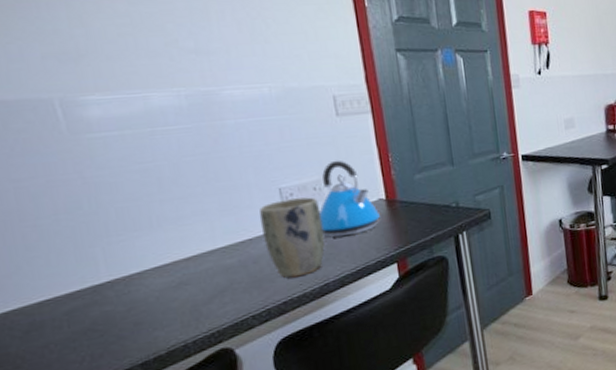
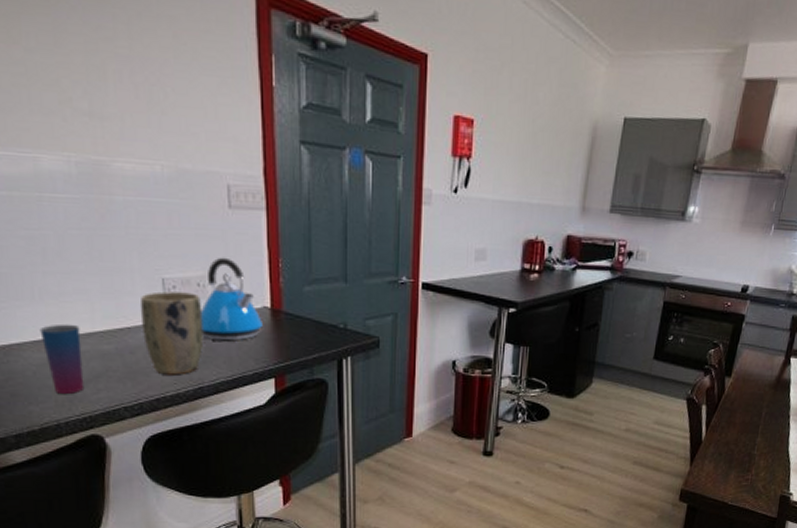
cup: none [160,244,210,315] -> present [39,324,85,395]

